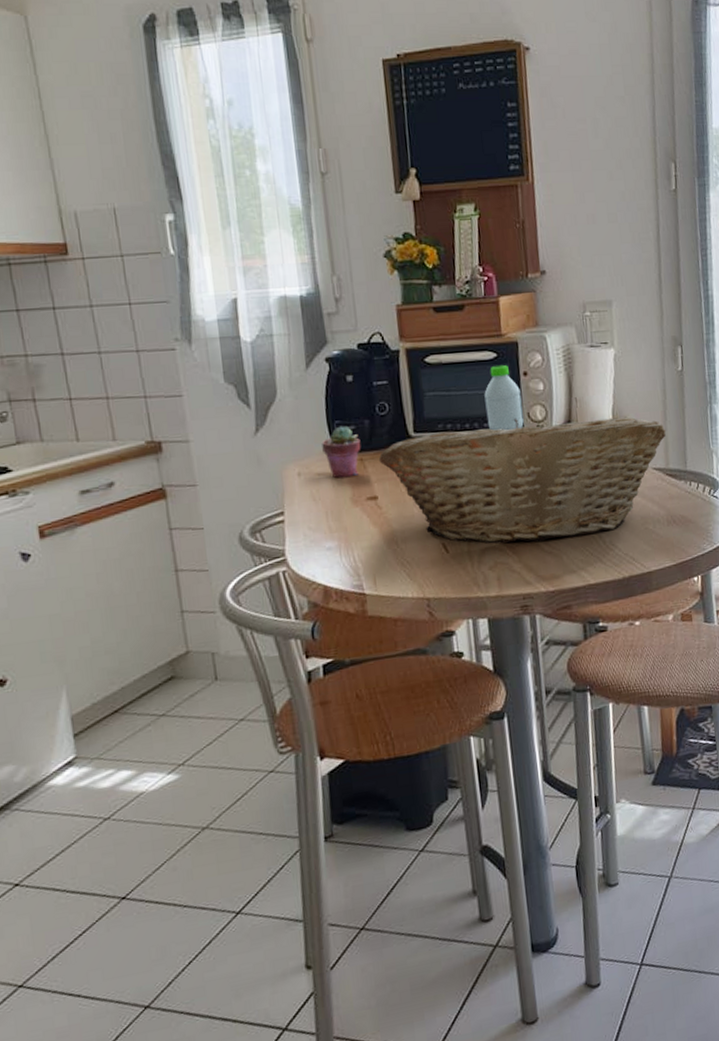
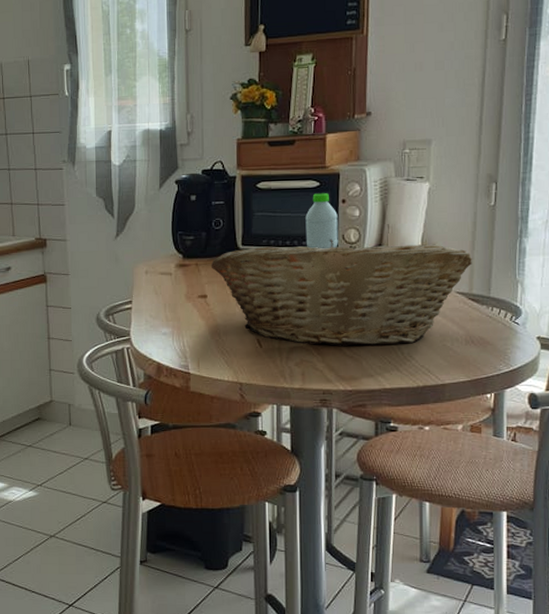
potted succulent: present [322,425,361,479] -> none [166,236,198,278]

